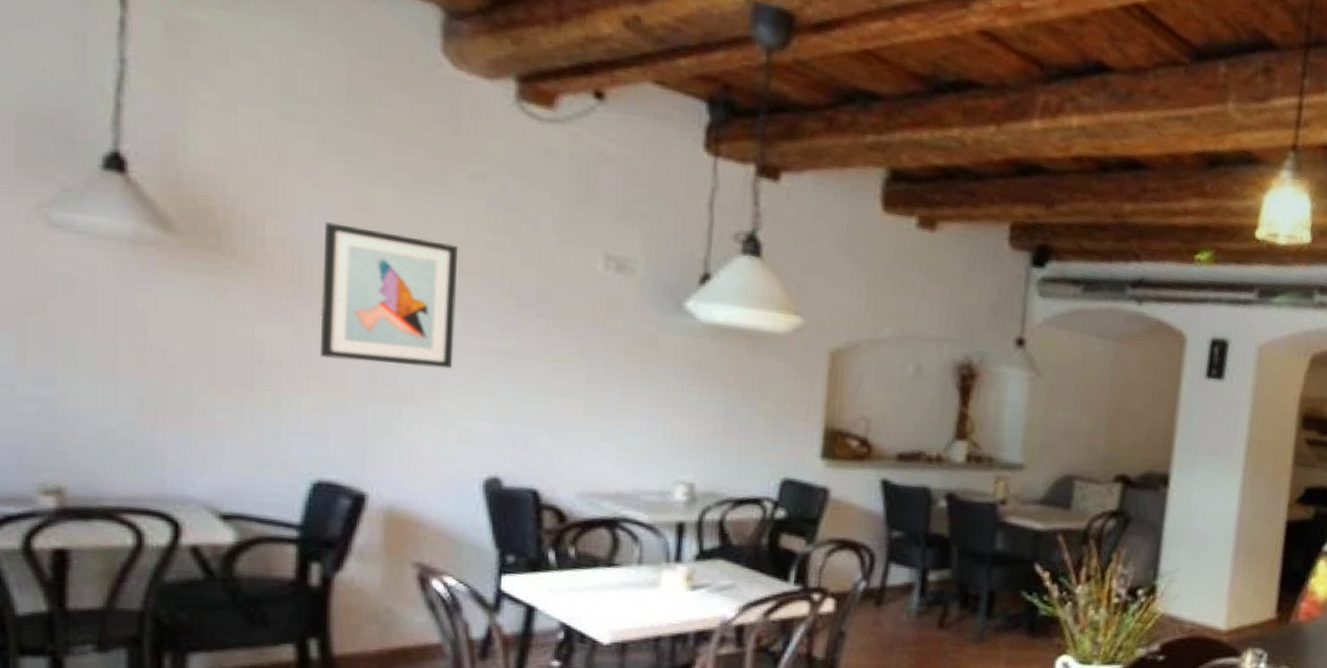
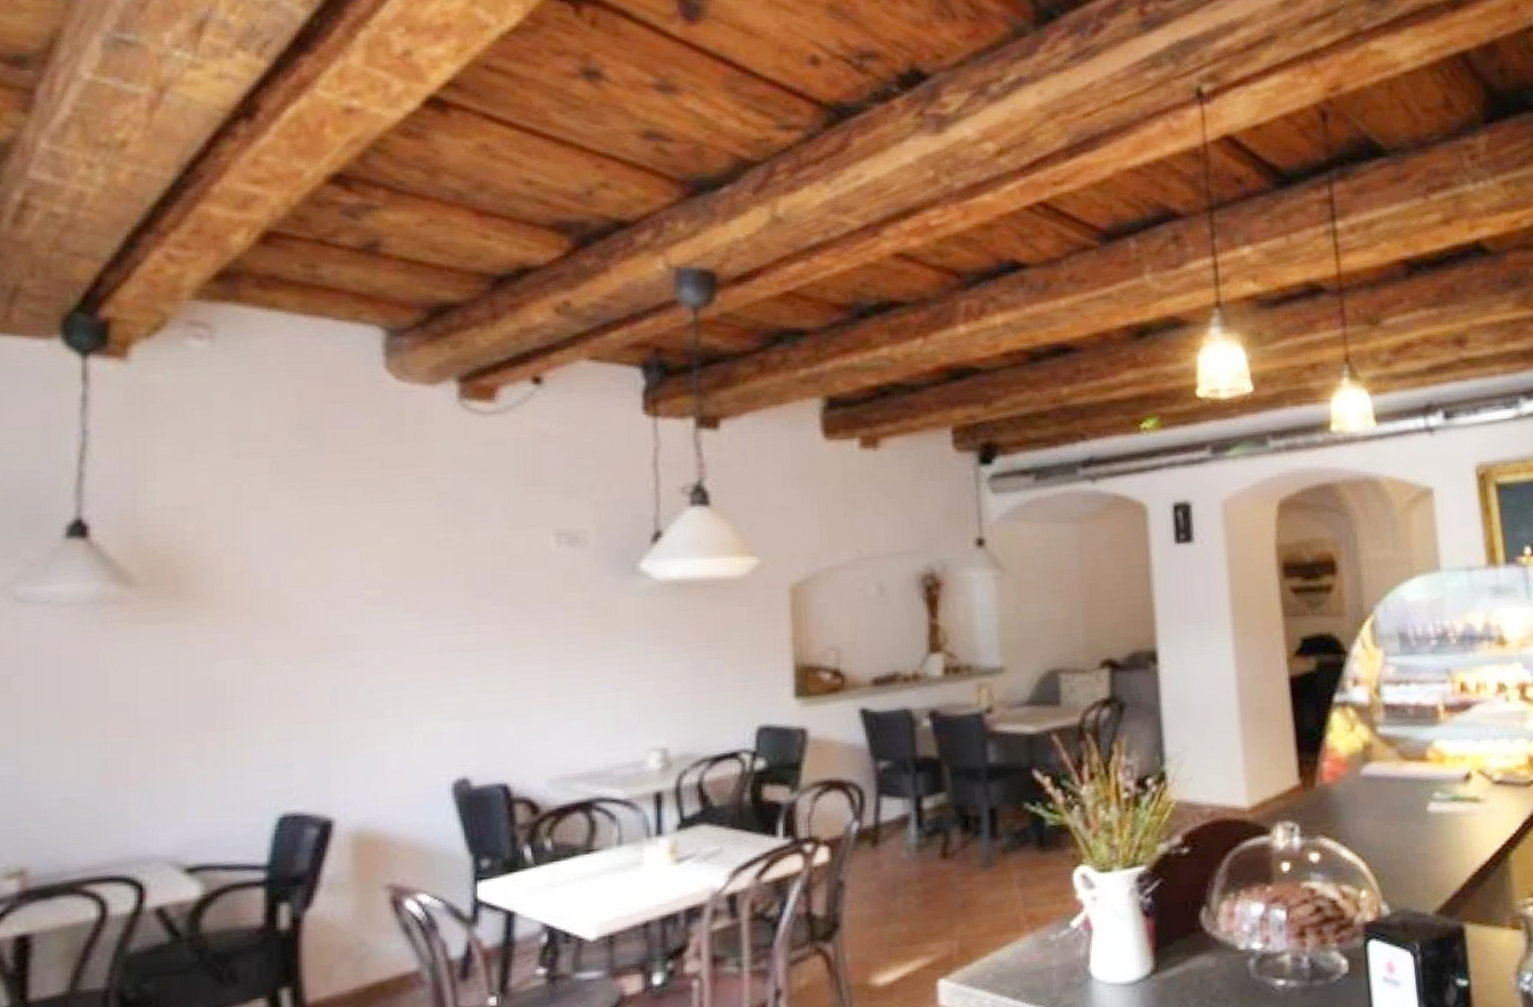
wall art: present [320,222,457,369] -> none [279,548,413,686]

